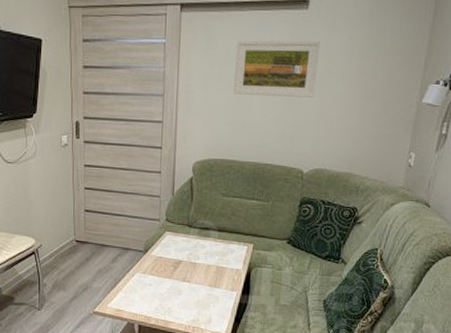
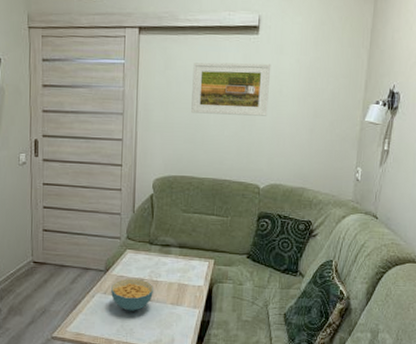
cereal bowl: none [150,259,192,291] -> present [111,278,153,311]

